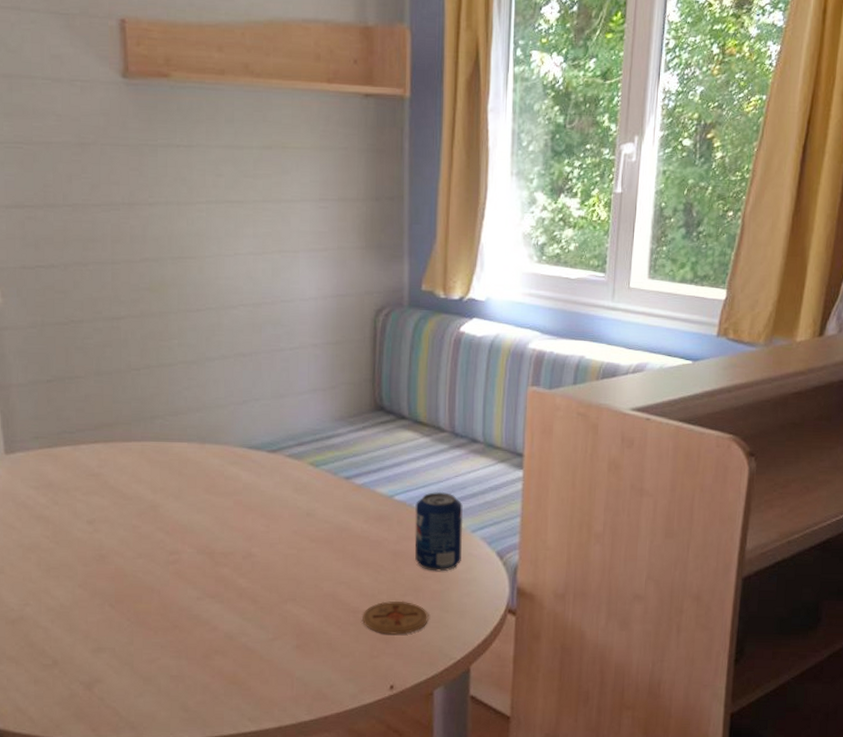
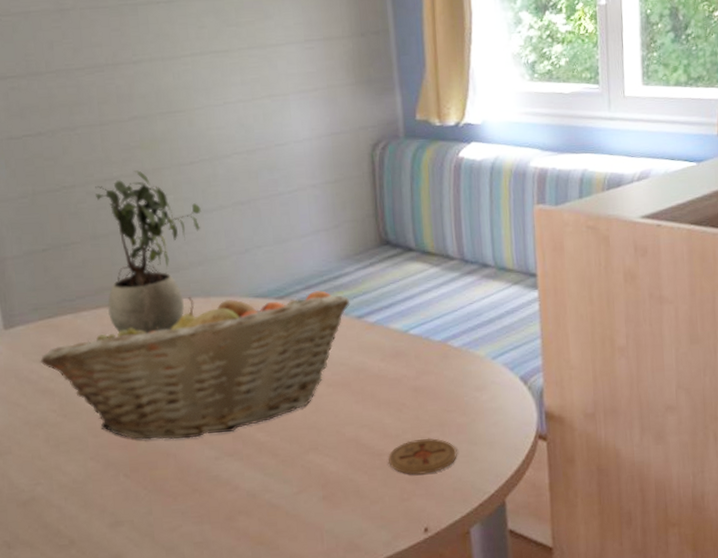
fruit basket: none [37,440,340,577] -> present [40,290,350,440]
potted plant: none [101,312,203,474] -> present [94,170,201,335]
beverage can: present [415,491,463,572] -> none [432,321,485,404]

